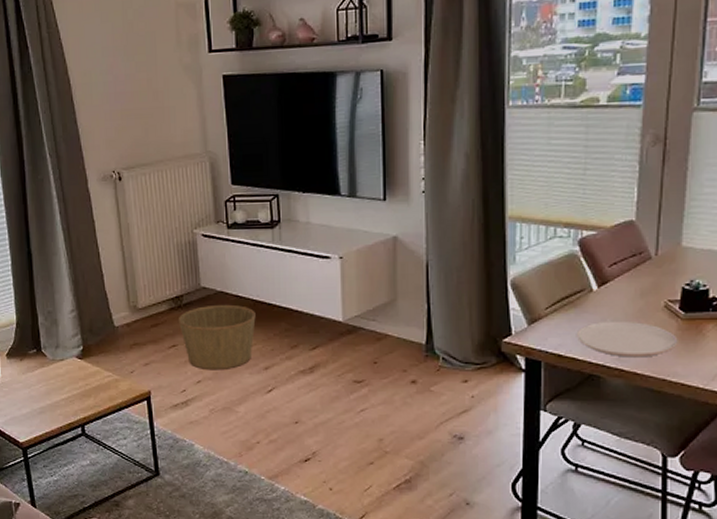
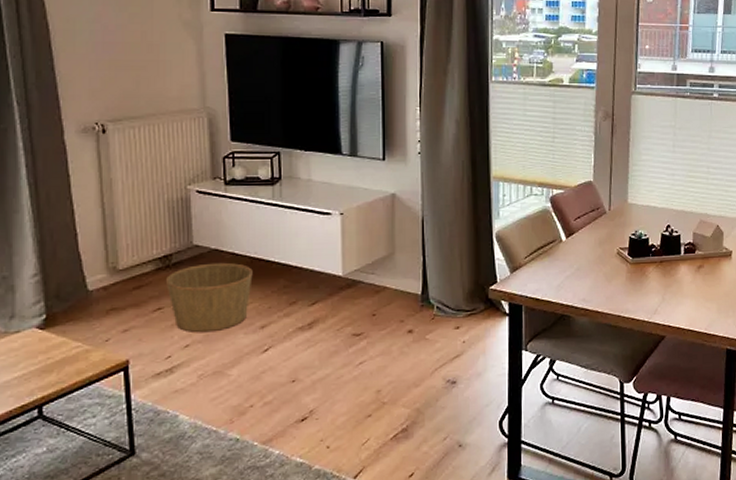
plate: present [577,320,678,358] -> none [551,266,628,298]

